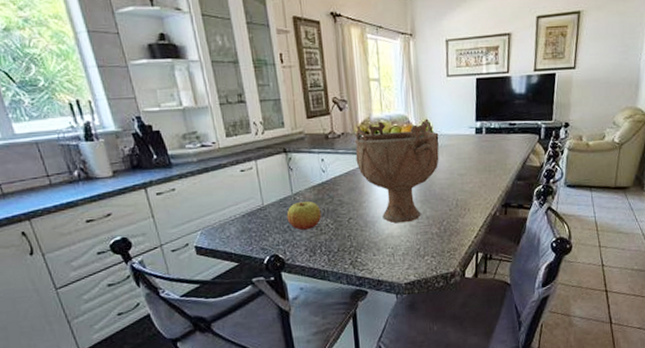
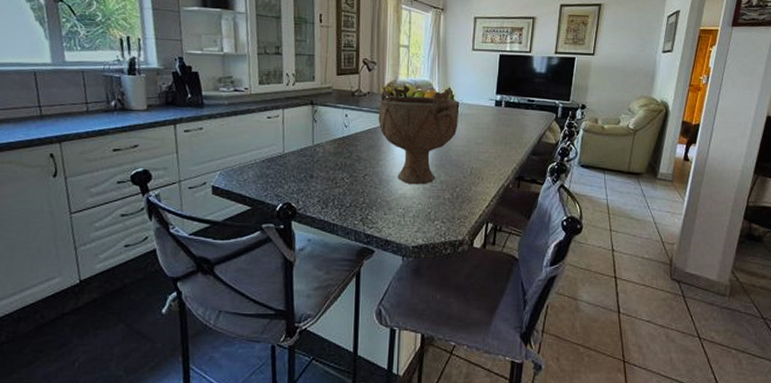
apple: present [286,201,322,230] -> none [304,153,339,181]

